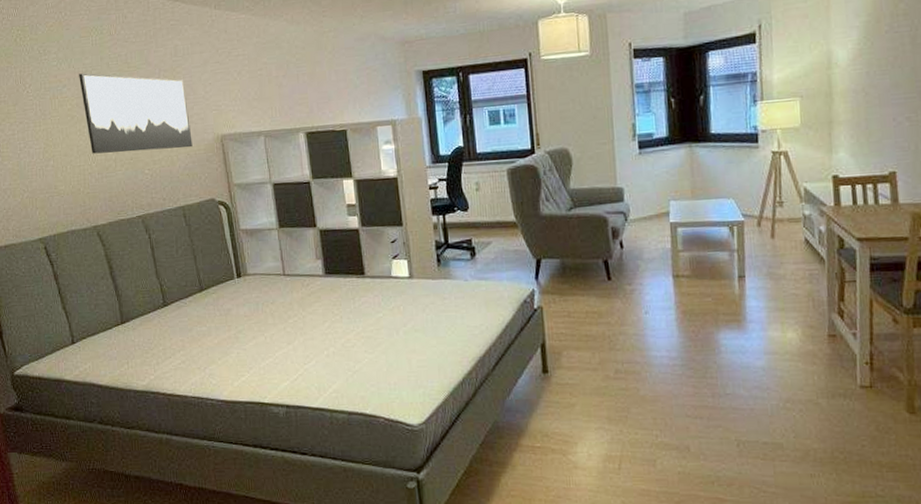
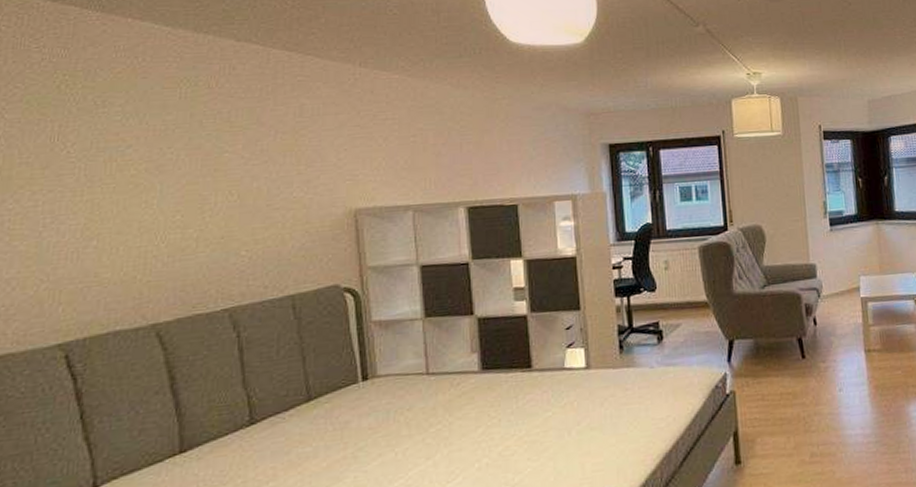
wall art: present [79,73,193,154] -> none [154,131,314,232]

